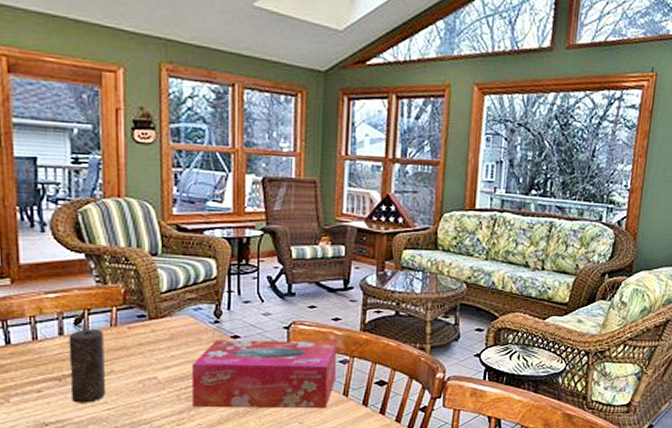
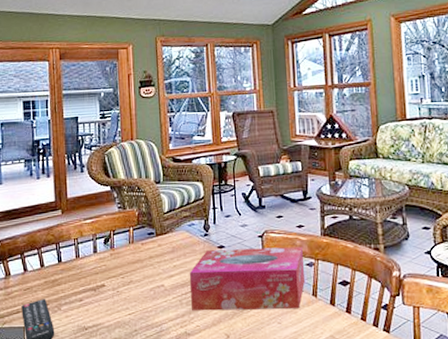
candle: present [68,329,107,403] -> none [100,246,128,309]

